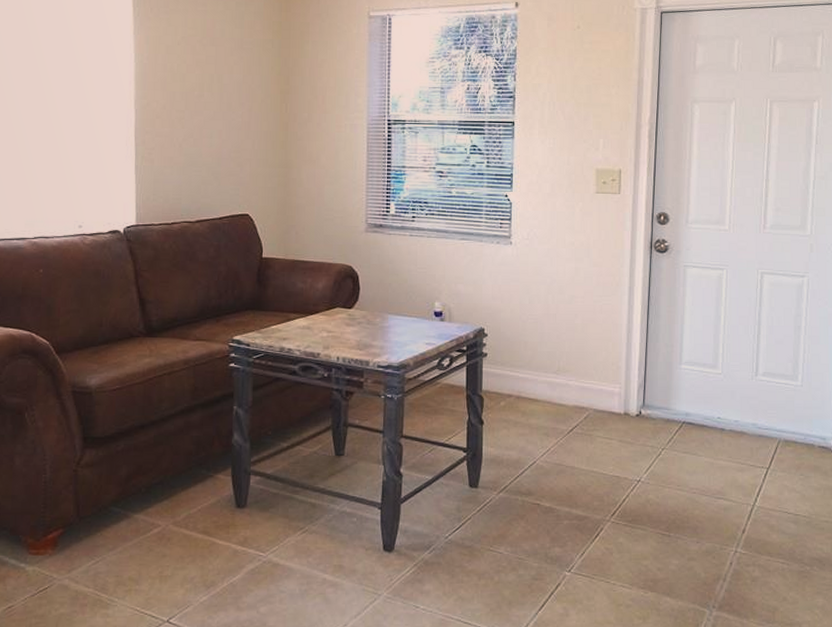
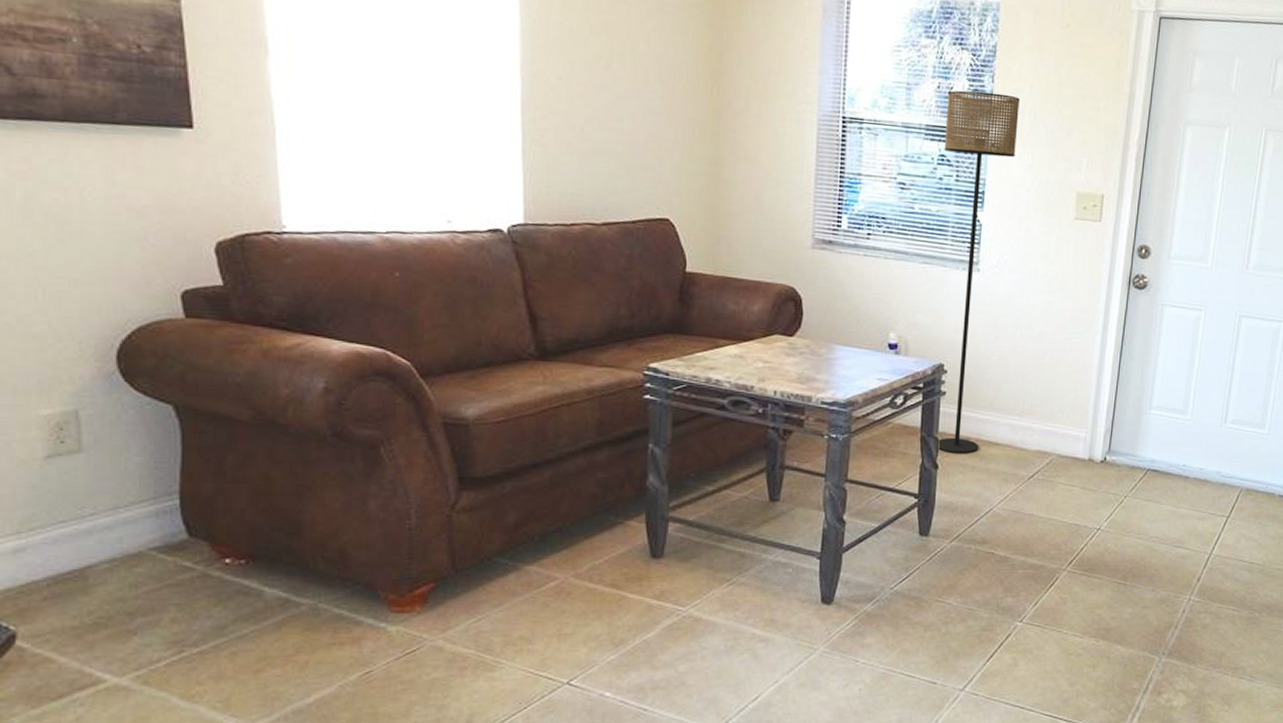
floor lamp: none [475,89,539,410] -> present [937,90,1020,454]

